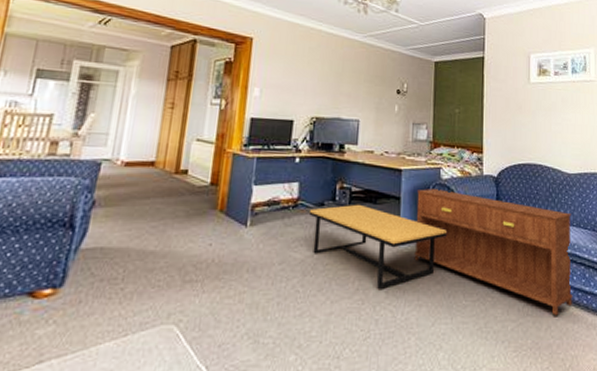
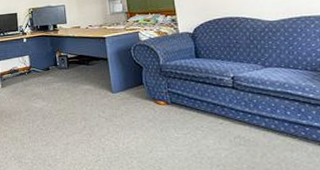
coffee table: present [308,204,446,289] -> none [39,66,152,126]
side table: present [414,189,573,316] -> none [121,48,289,145]

